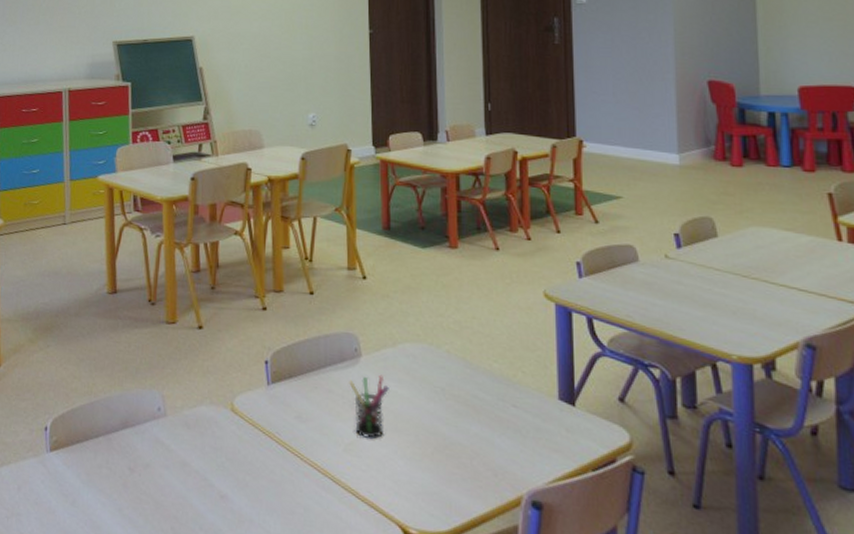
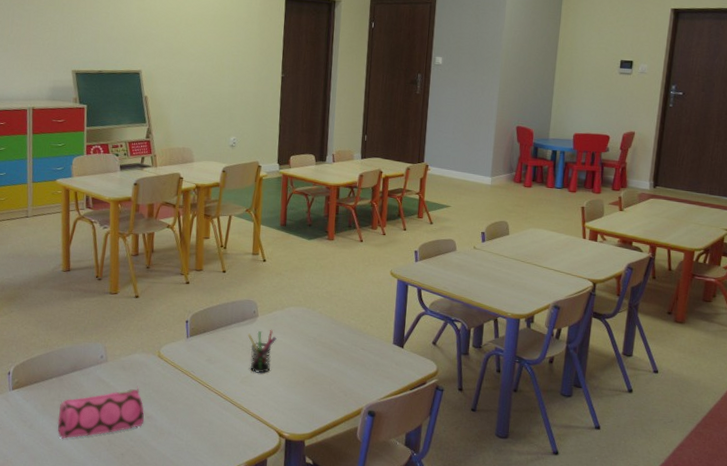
pencil case: none [106,451,217,523] -> present [57,386,145,439]

